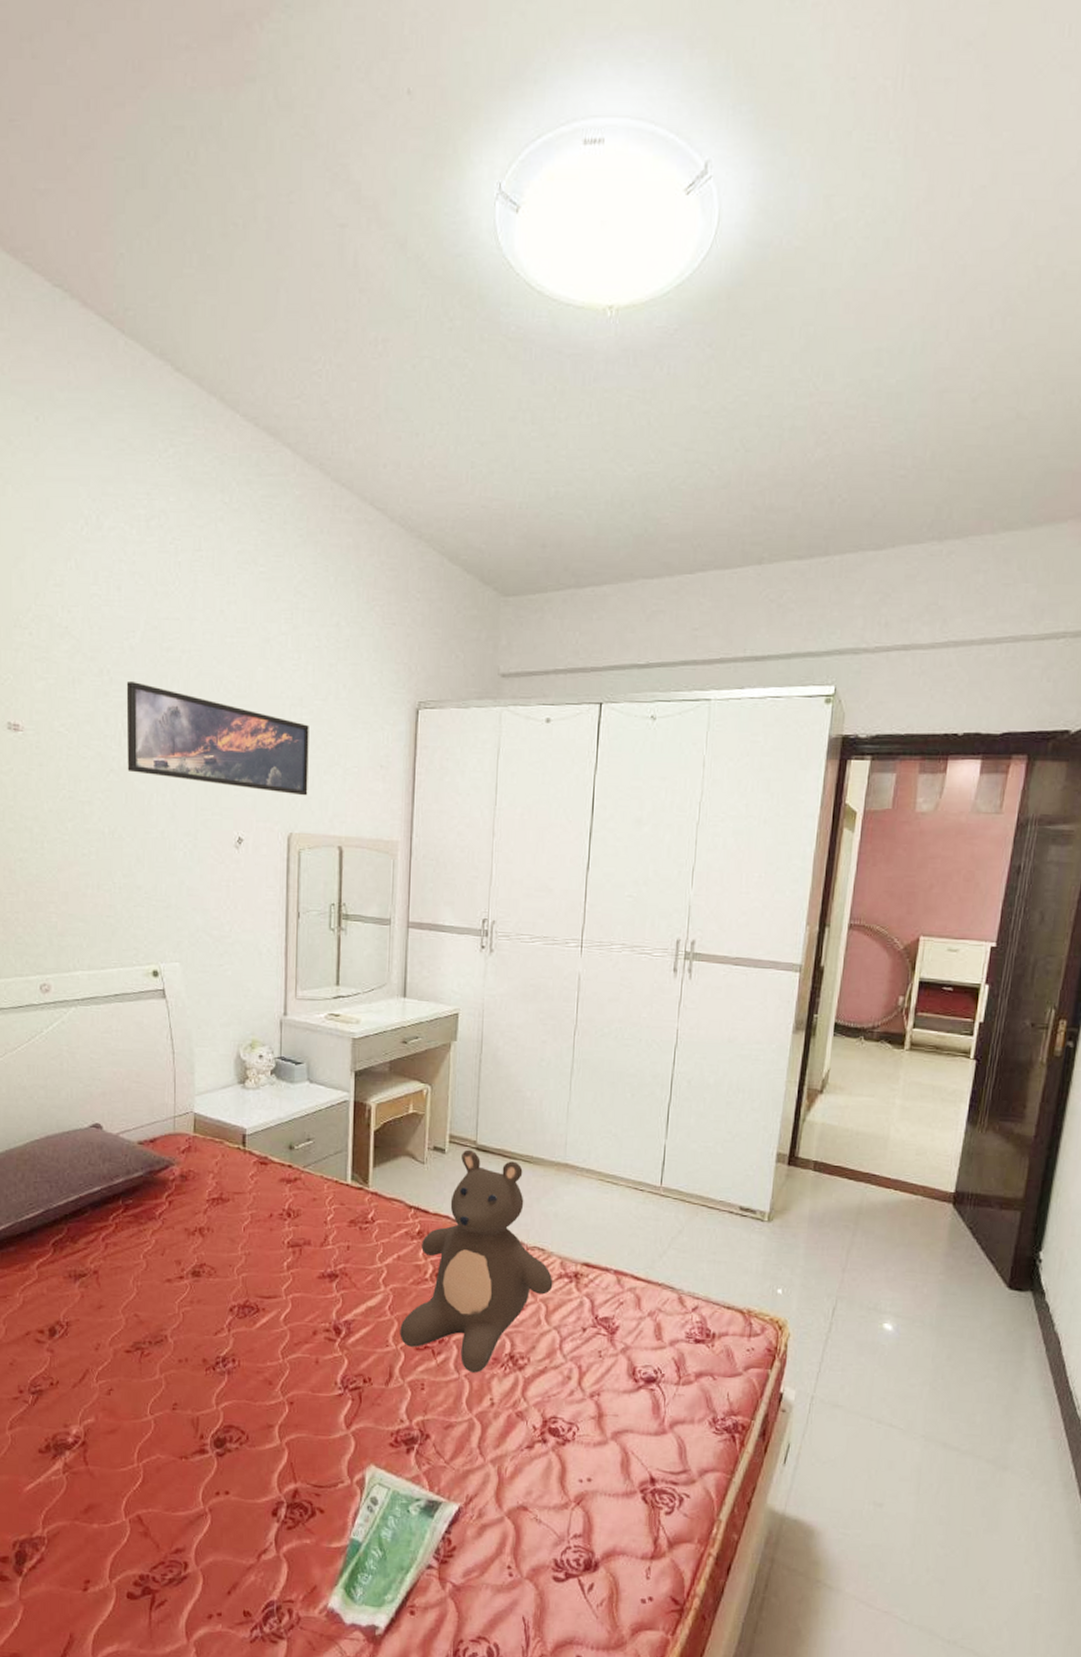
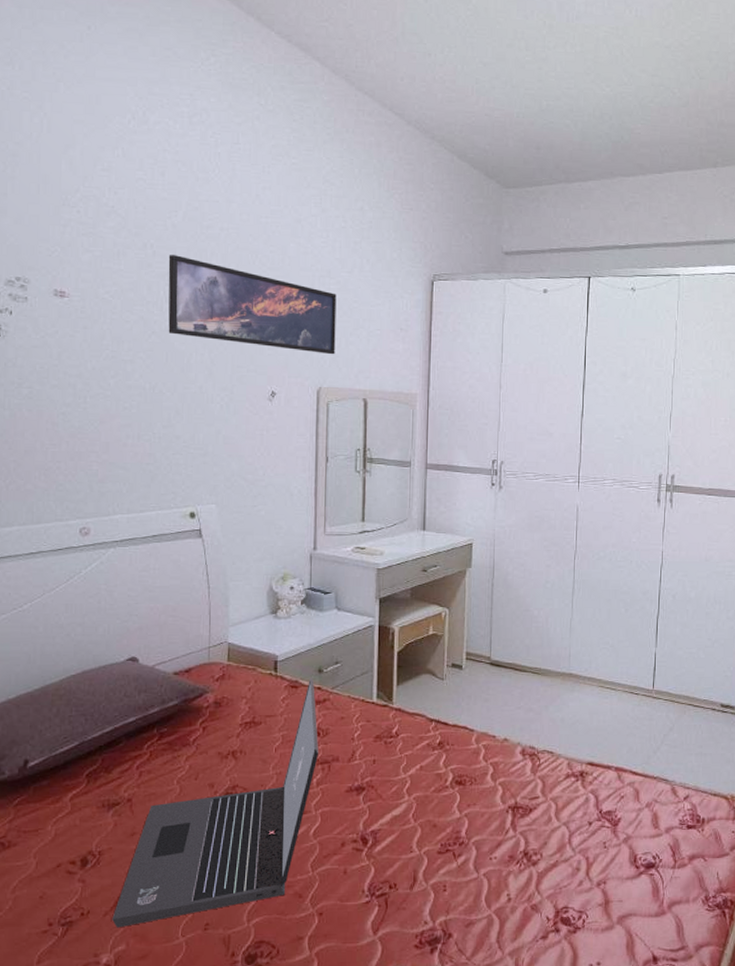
laptop: none [81,1153,290,1401] -> present [112,677,319,928]
teddy bear: present [400,1149,553,1373] -> none [423,665,562,871]

